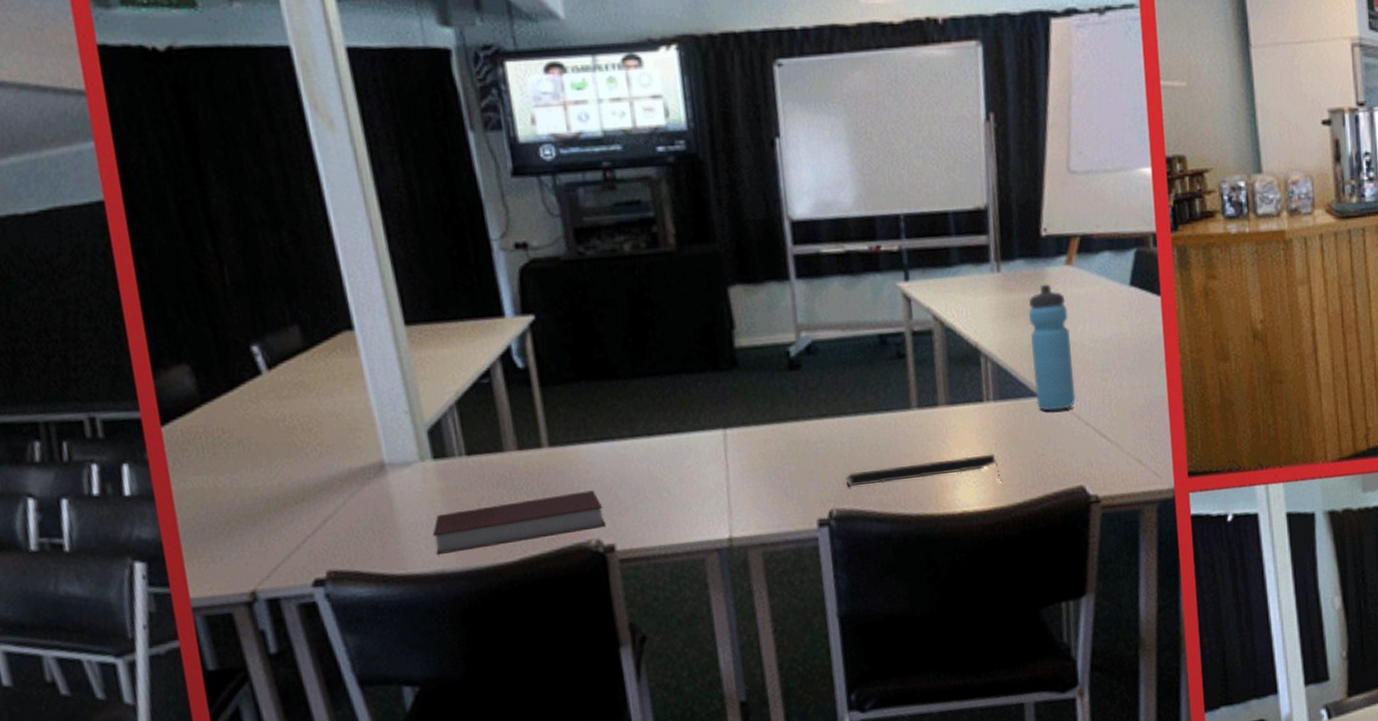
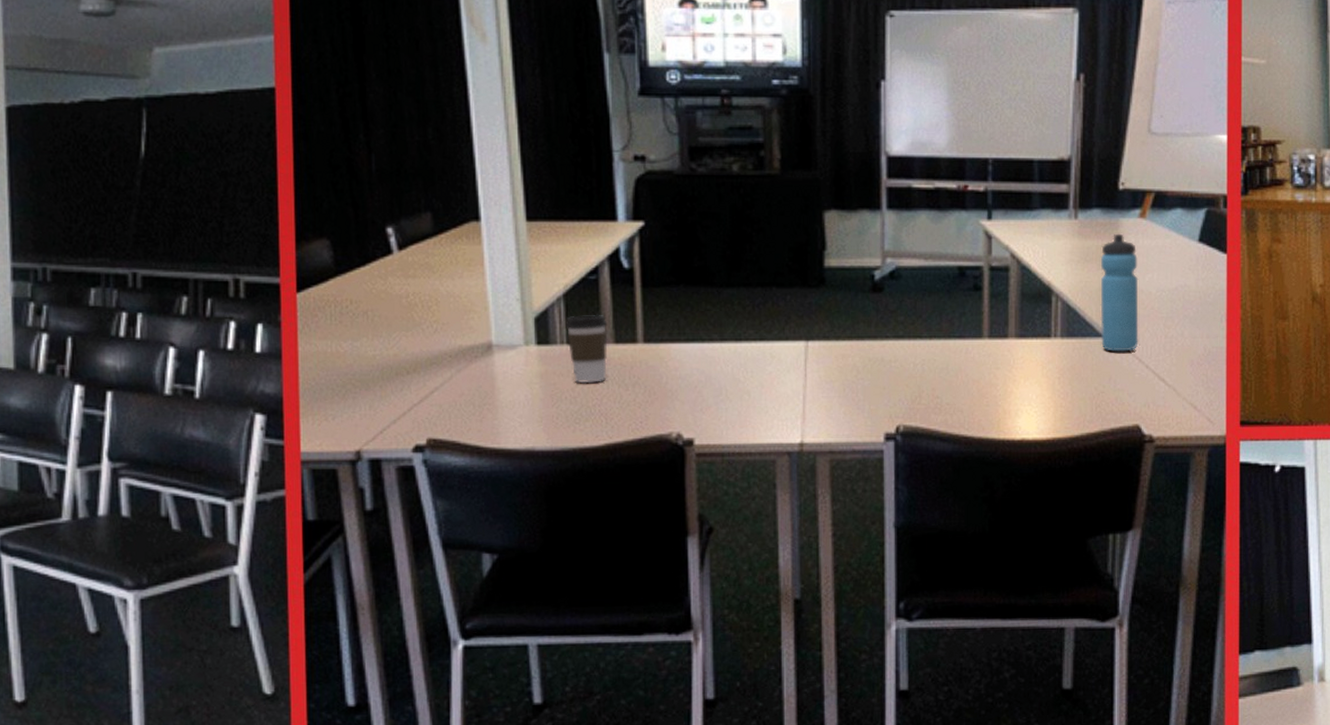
notebook: present [432,490,607,556] -> none [527,387,688,434]
coffee cup: none [461,420,514,496] -> present [565,314,608,383]
notepad: present [846,453,1001,487] -> none [915,387,1062,413]

